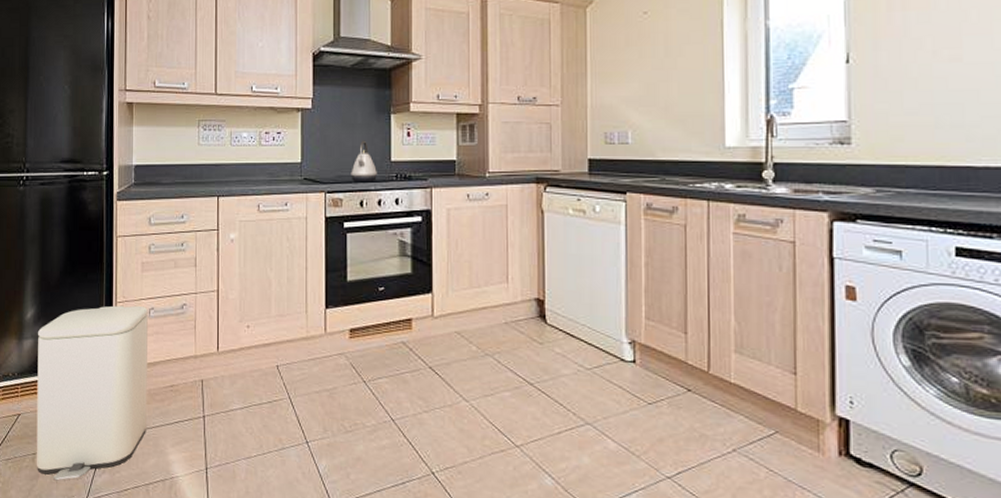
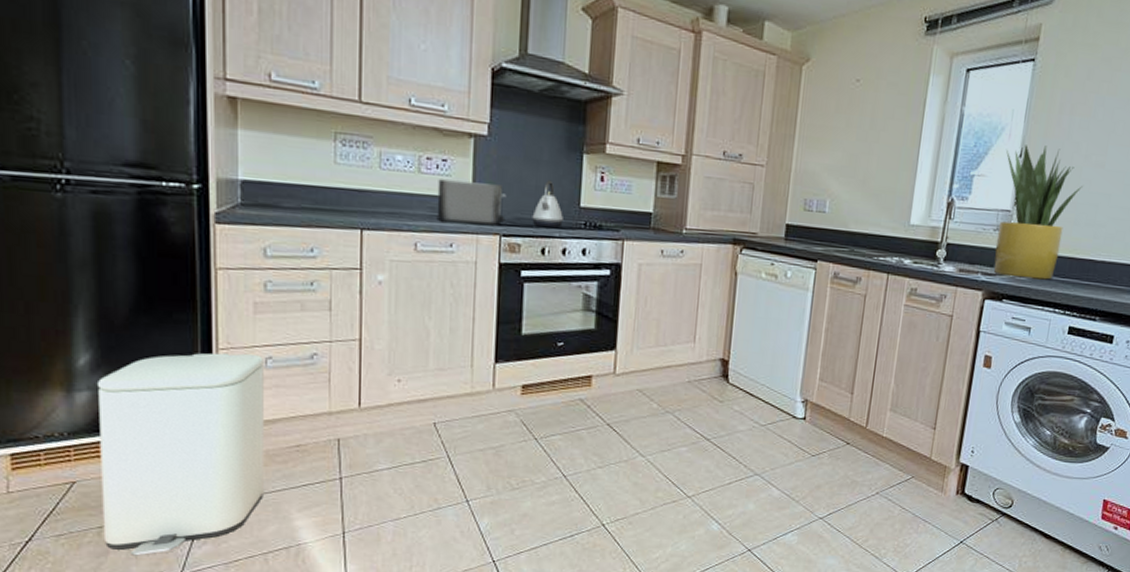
toaster: none [274,149,329,185] -> present [437,179,507,227]
planter: none [829,47,937,194] -> present [993,145,1083,280]

